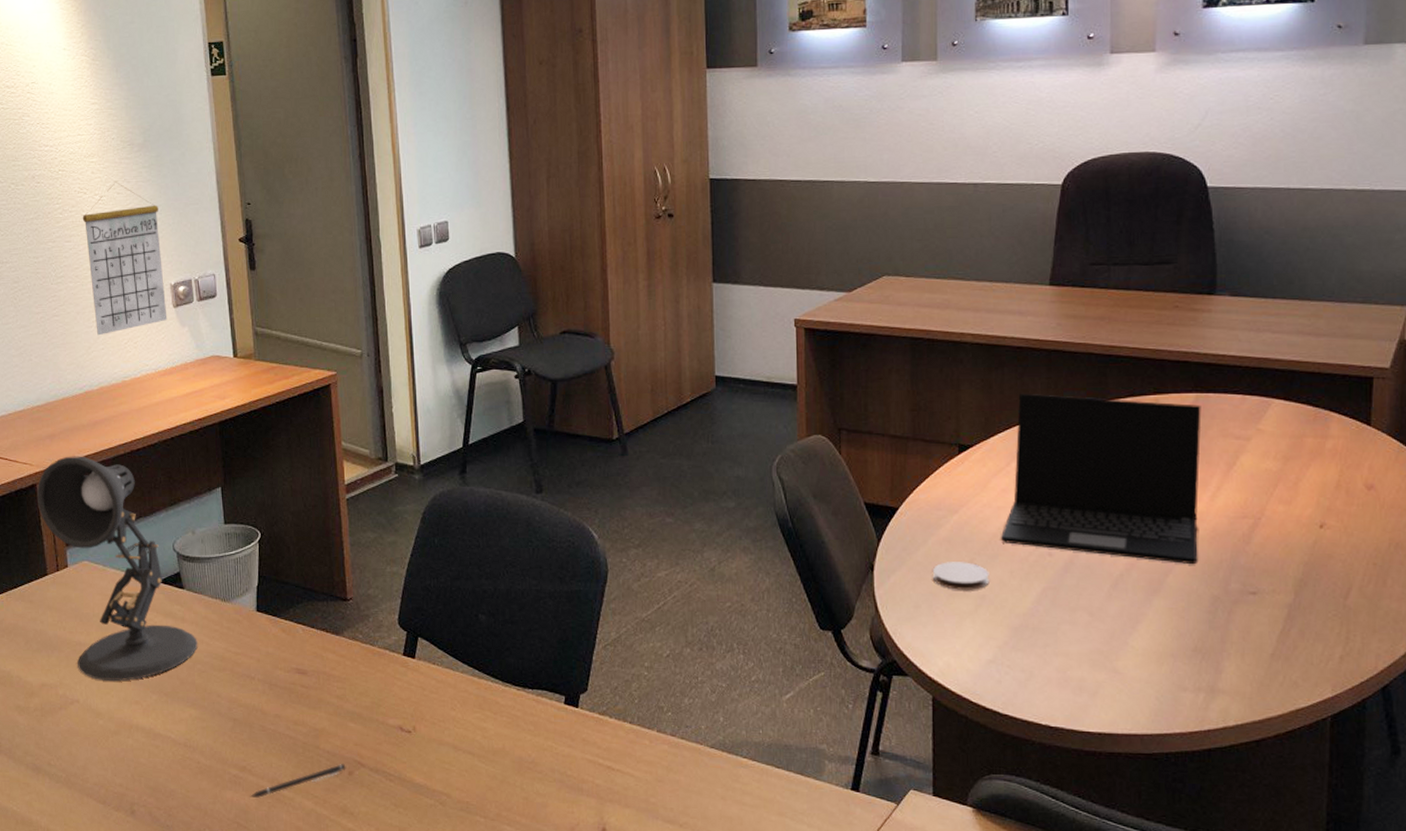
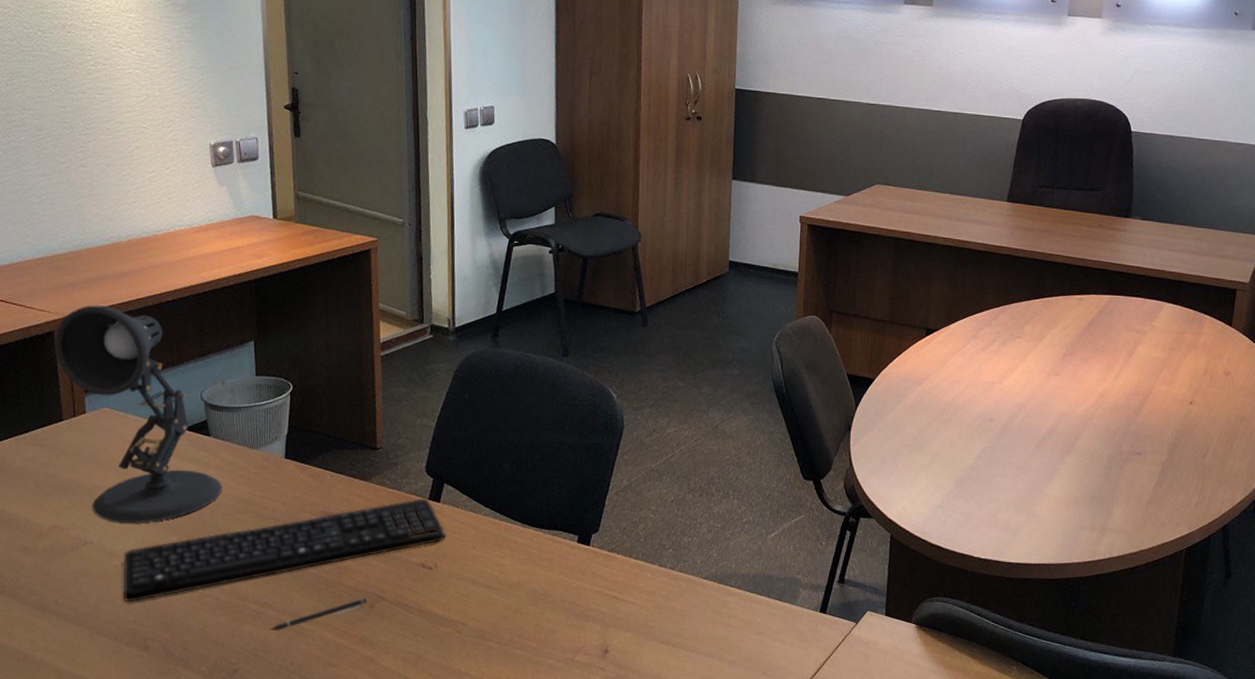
calendar: present [82,182,168,336] -> none [116,39,205,189]
keyboard: none [108,653,423,765] -> present [123,498,446,603]
coaster: present [932,562,990,590] -> none [897,424,943,448]
laptop: present [1000,393,1201,565] -> none [953,288,1113,431]

